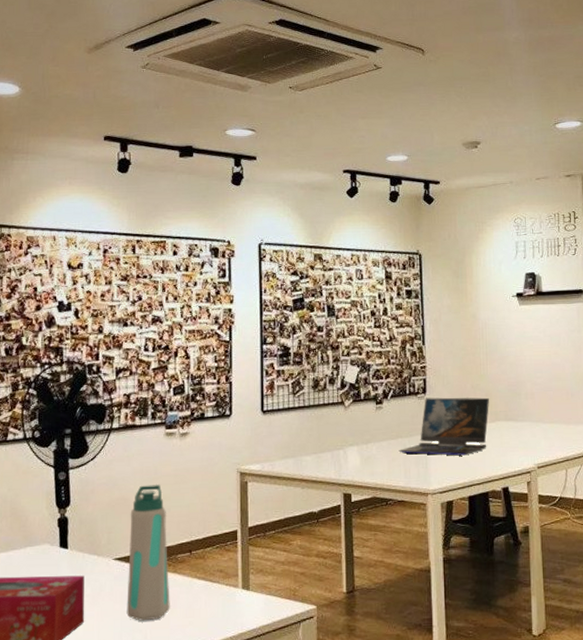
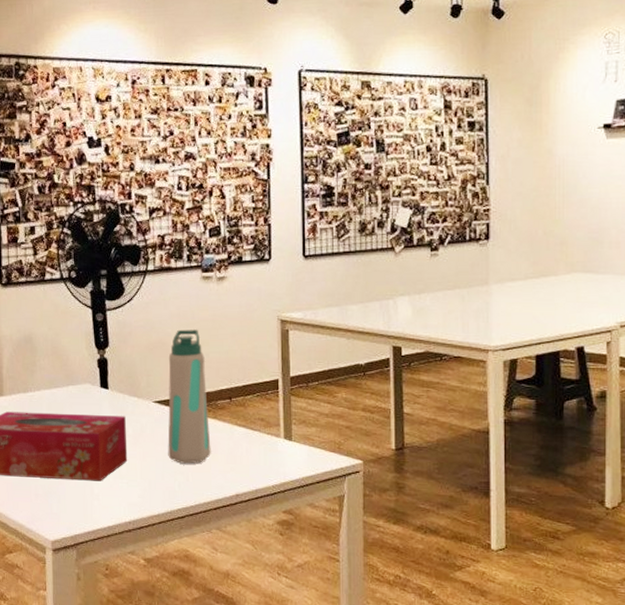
laptop: present [398,397,490,456] -> none [456,244,566,310]

